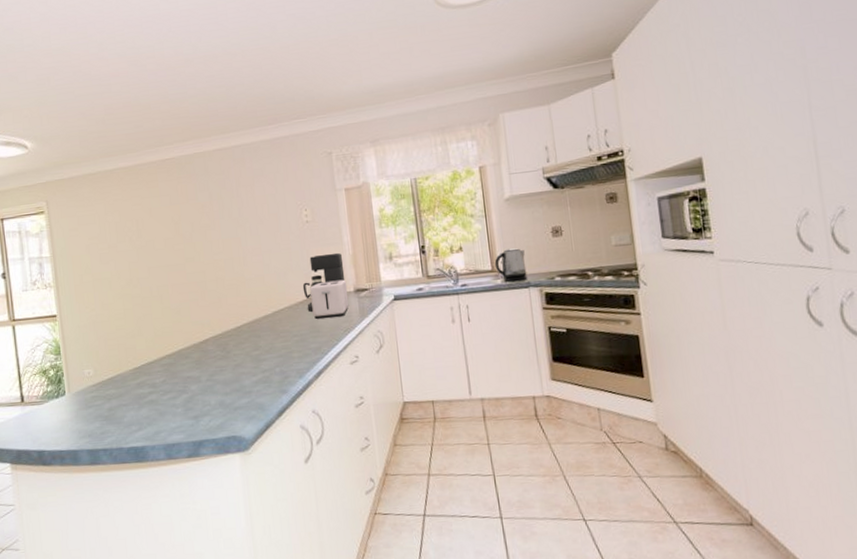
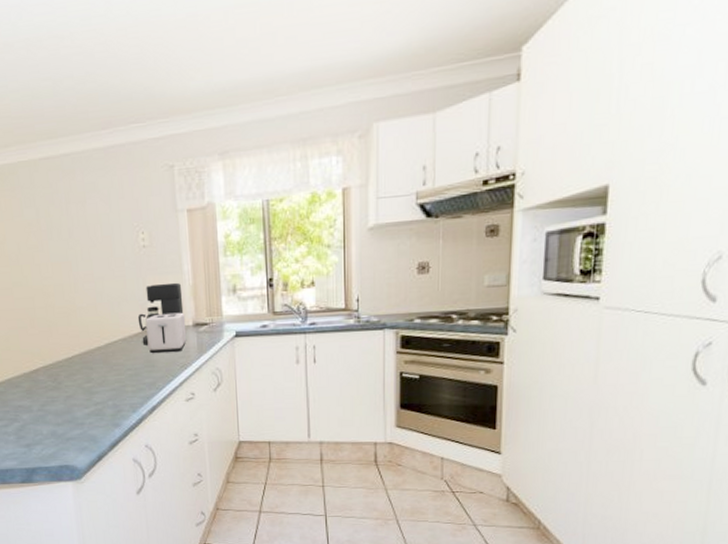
kettle: present [494,248,528,282] -> none [349,285,384,323]

